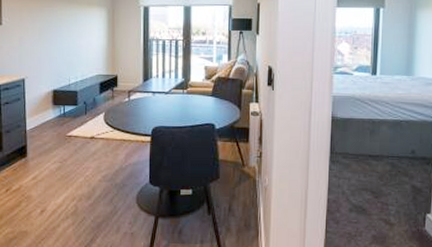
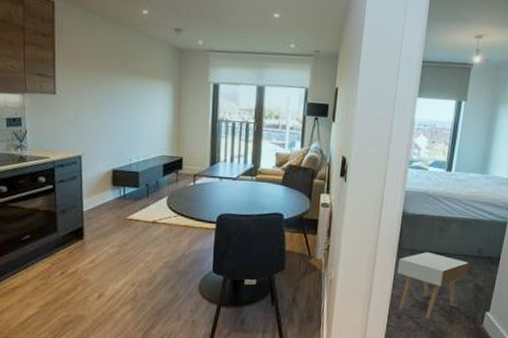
nightstand: none [331,155,404,224] -> present [397,252,469,320]

